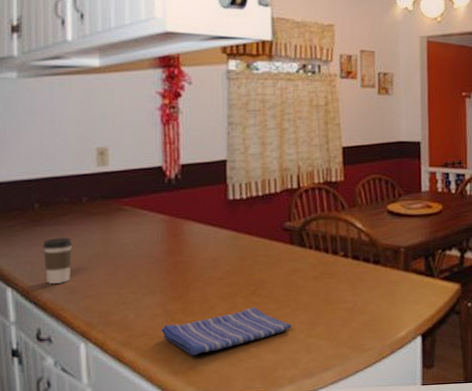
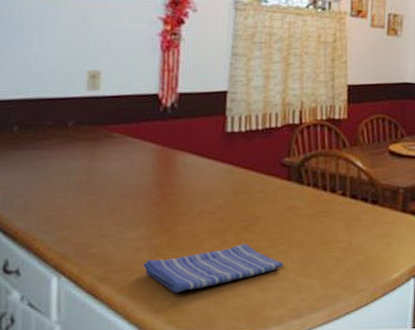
coffee cup: present [42,238,73,284] -> none [18,163,53,212]

